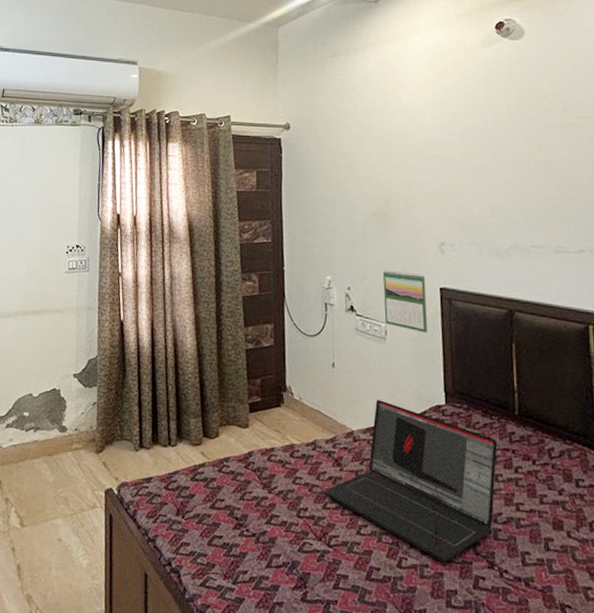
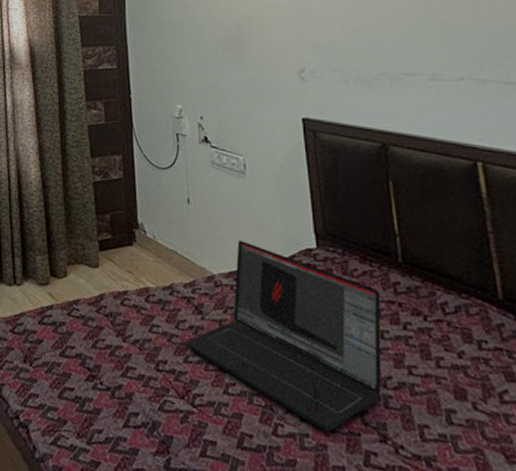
calendar: present [382,270,428,333] -> none [237,98,292,168]

